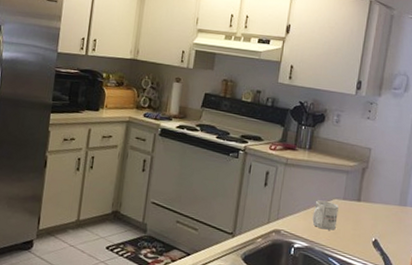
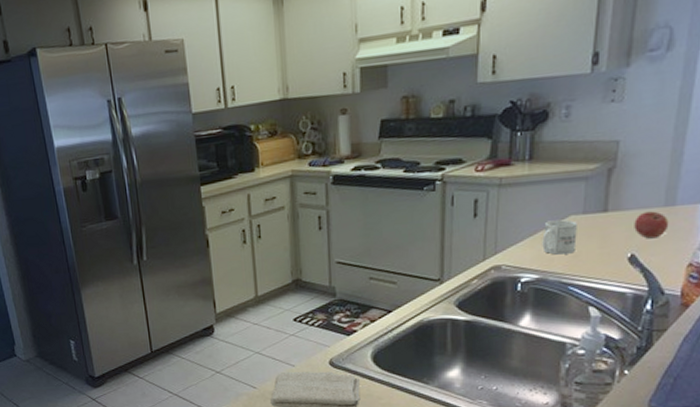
apple: none [378,207,402,230] -> present [634,211,669,239]

